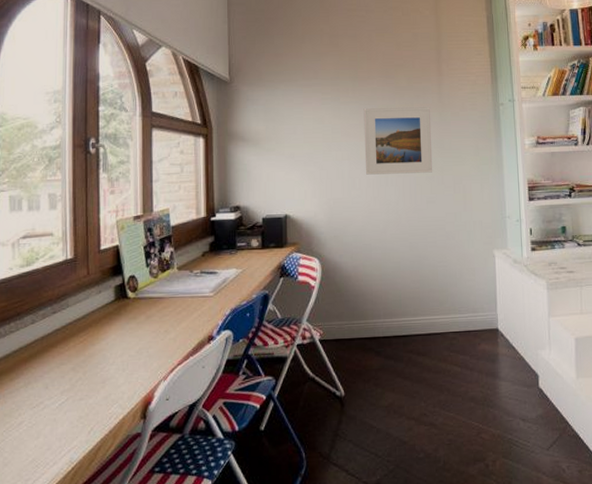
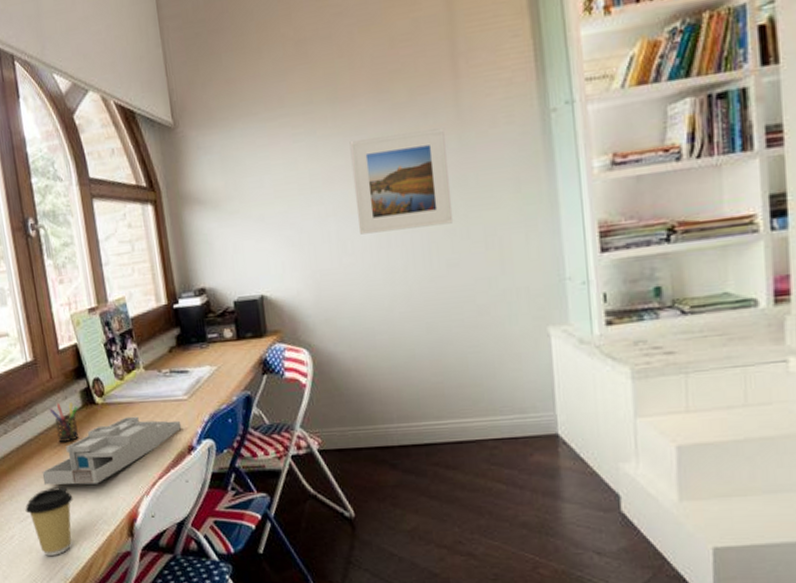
coffee cup: none [40,373,91,441] -> present [25,487,73,556]
desk organizer: none [63,309,205,372] -> present [42,416,182,485]
pen holder: none [81,296,110,332] -> present [49,402,78,442]

